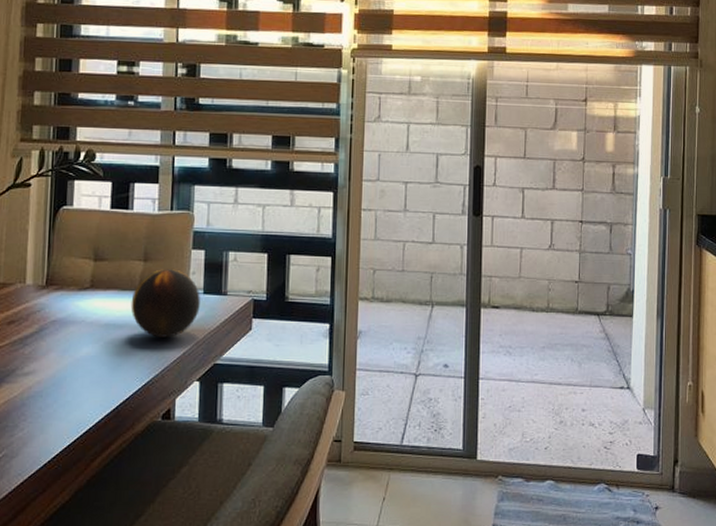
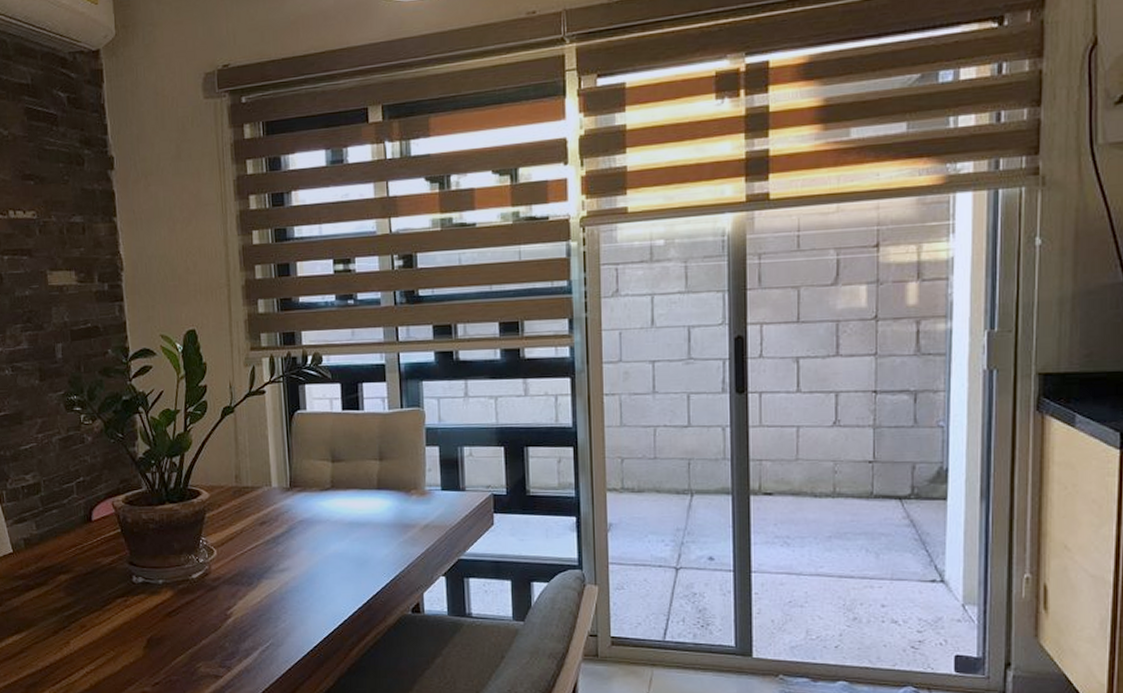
decorative orb: present [131,269,200,337] -> none [371,467,439,534]

